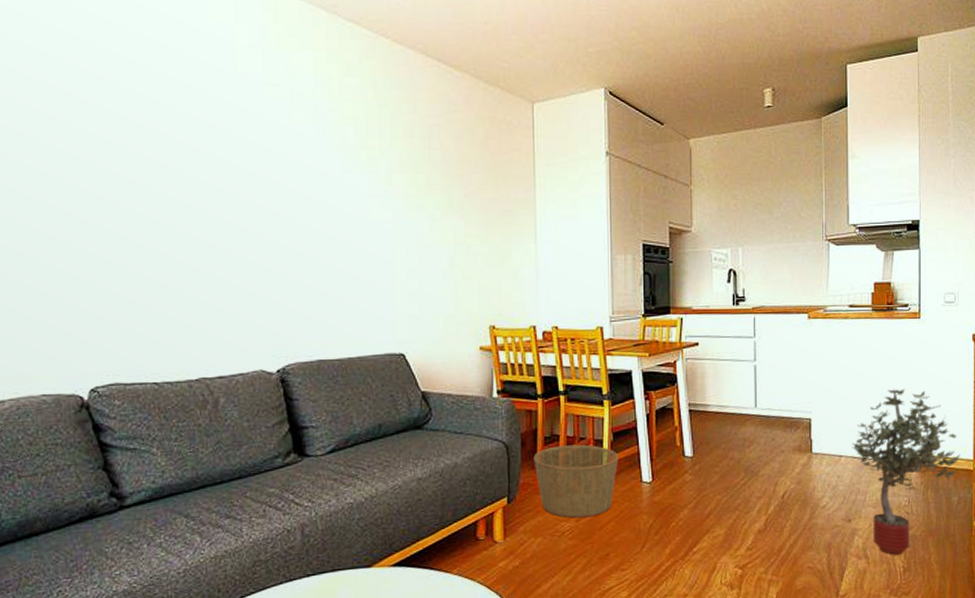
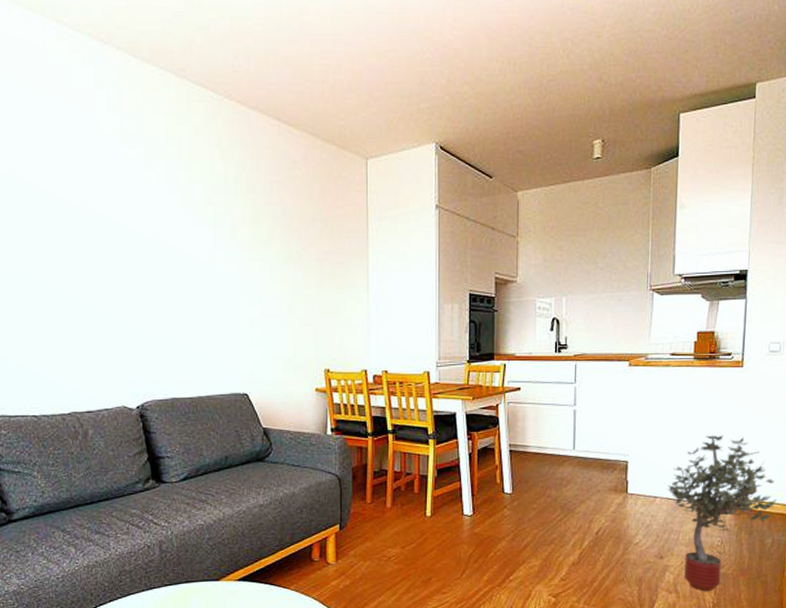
basket: present [533,444,619,518] -> none [363,479,442,545]

